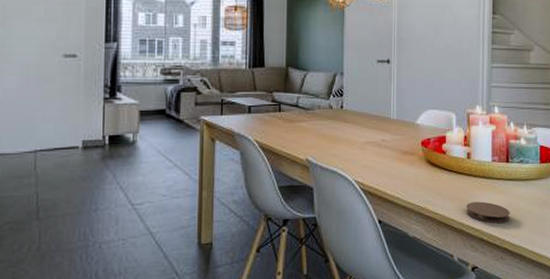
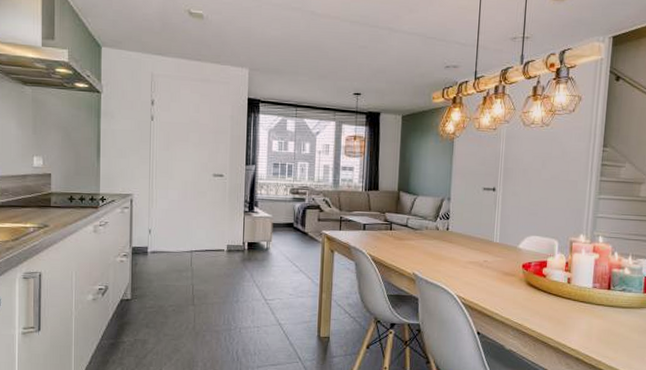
coaster: present [466,201,510,224] -> none [563,323,608,346]

